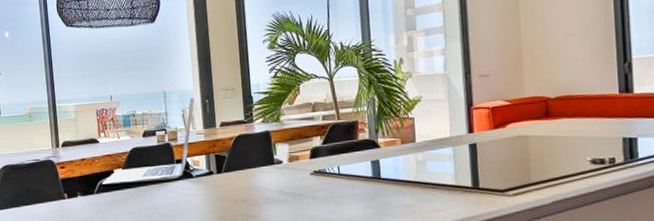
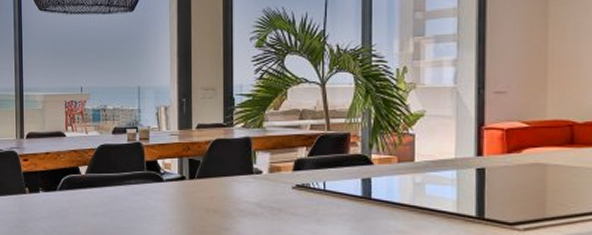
laptop: present [101,97,194,185] -> none [65,95,170,183]

